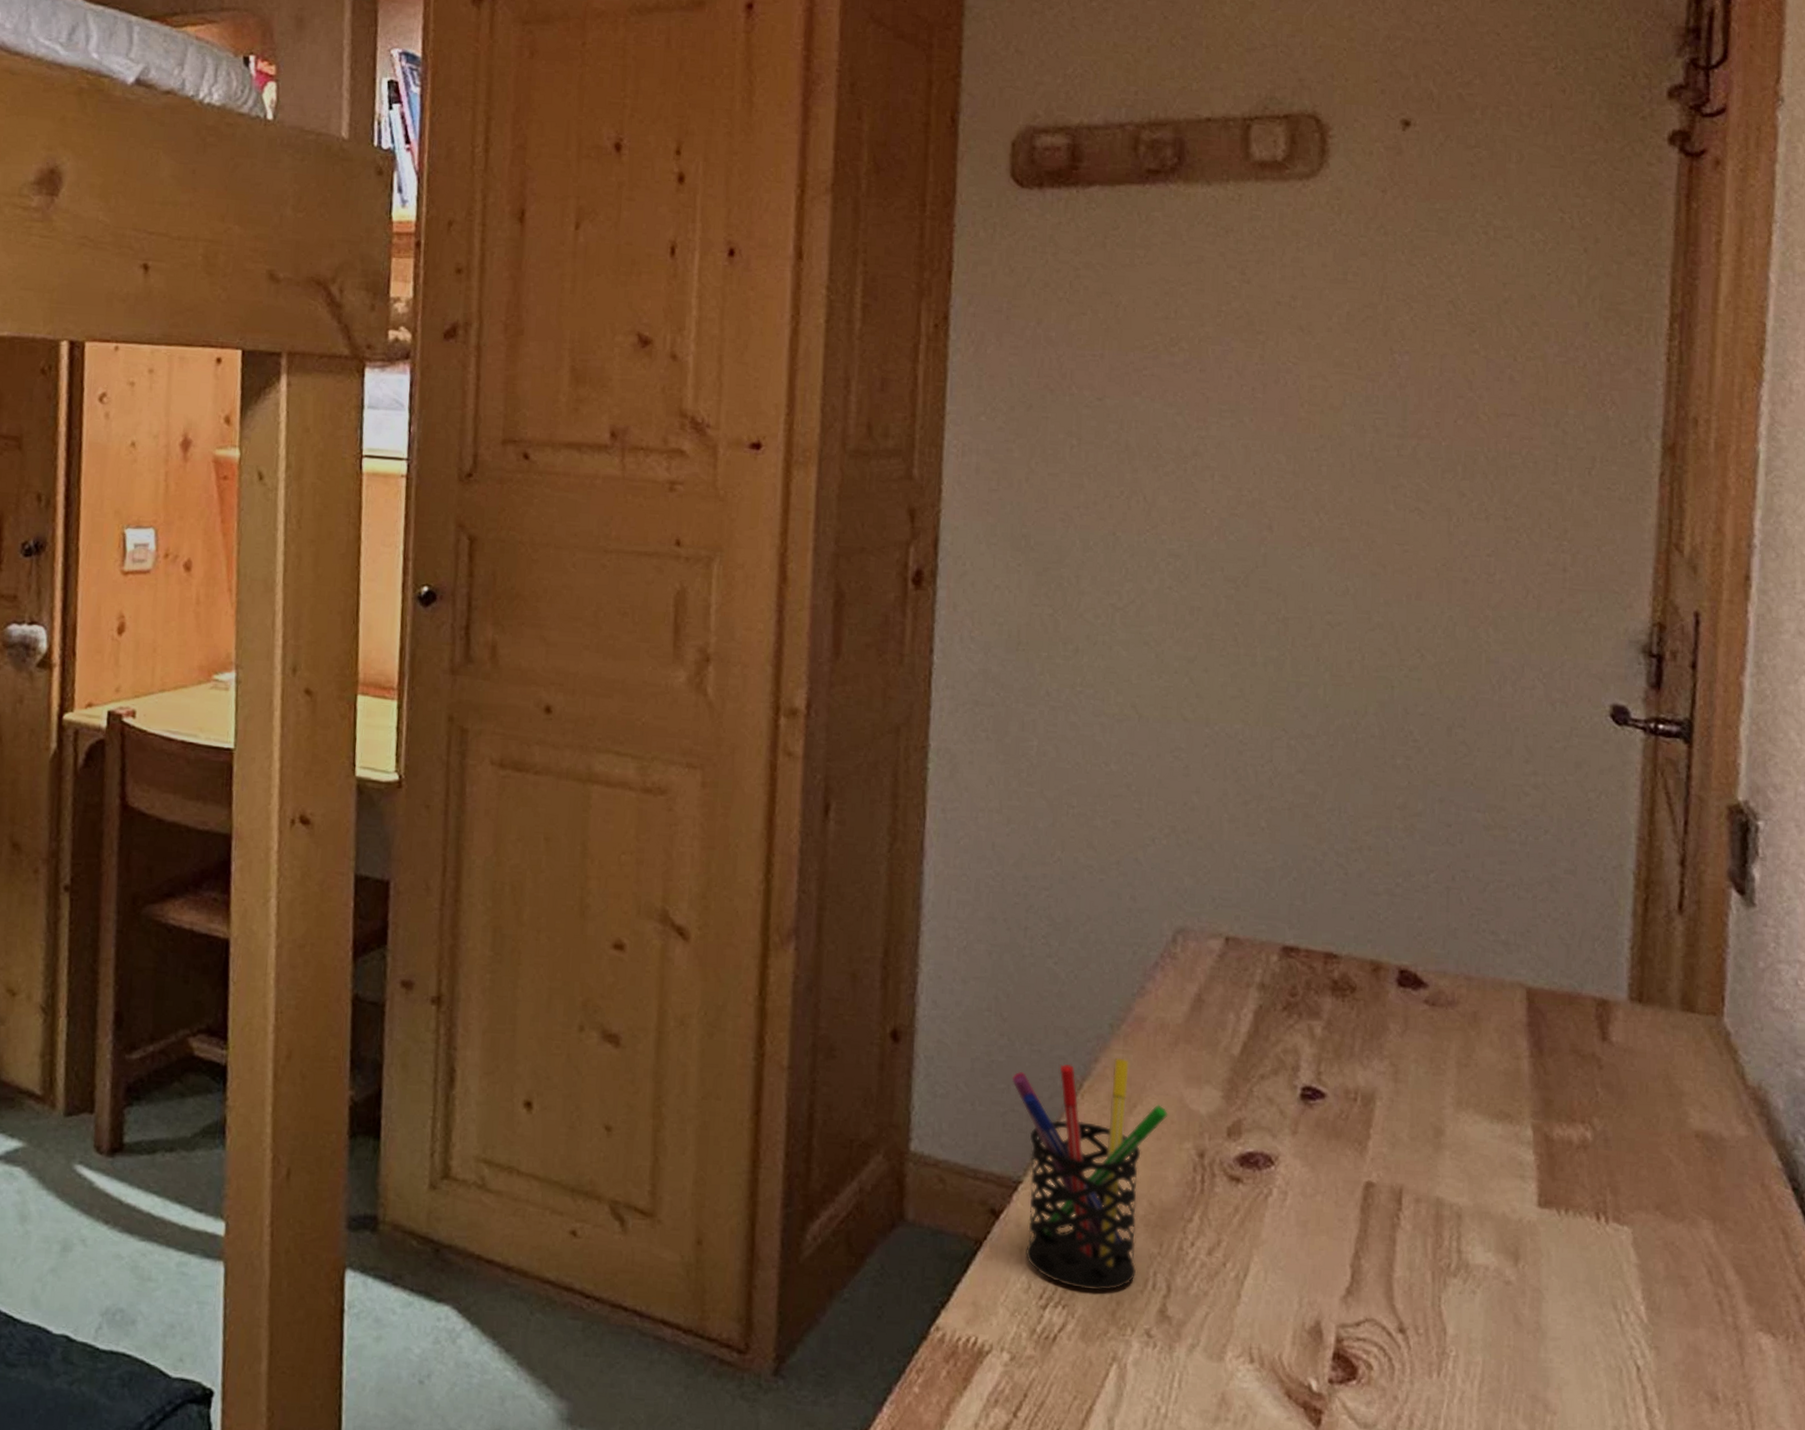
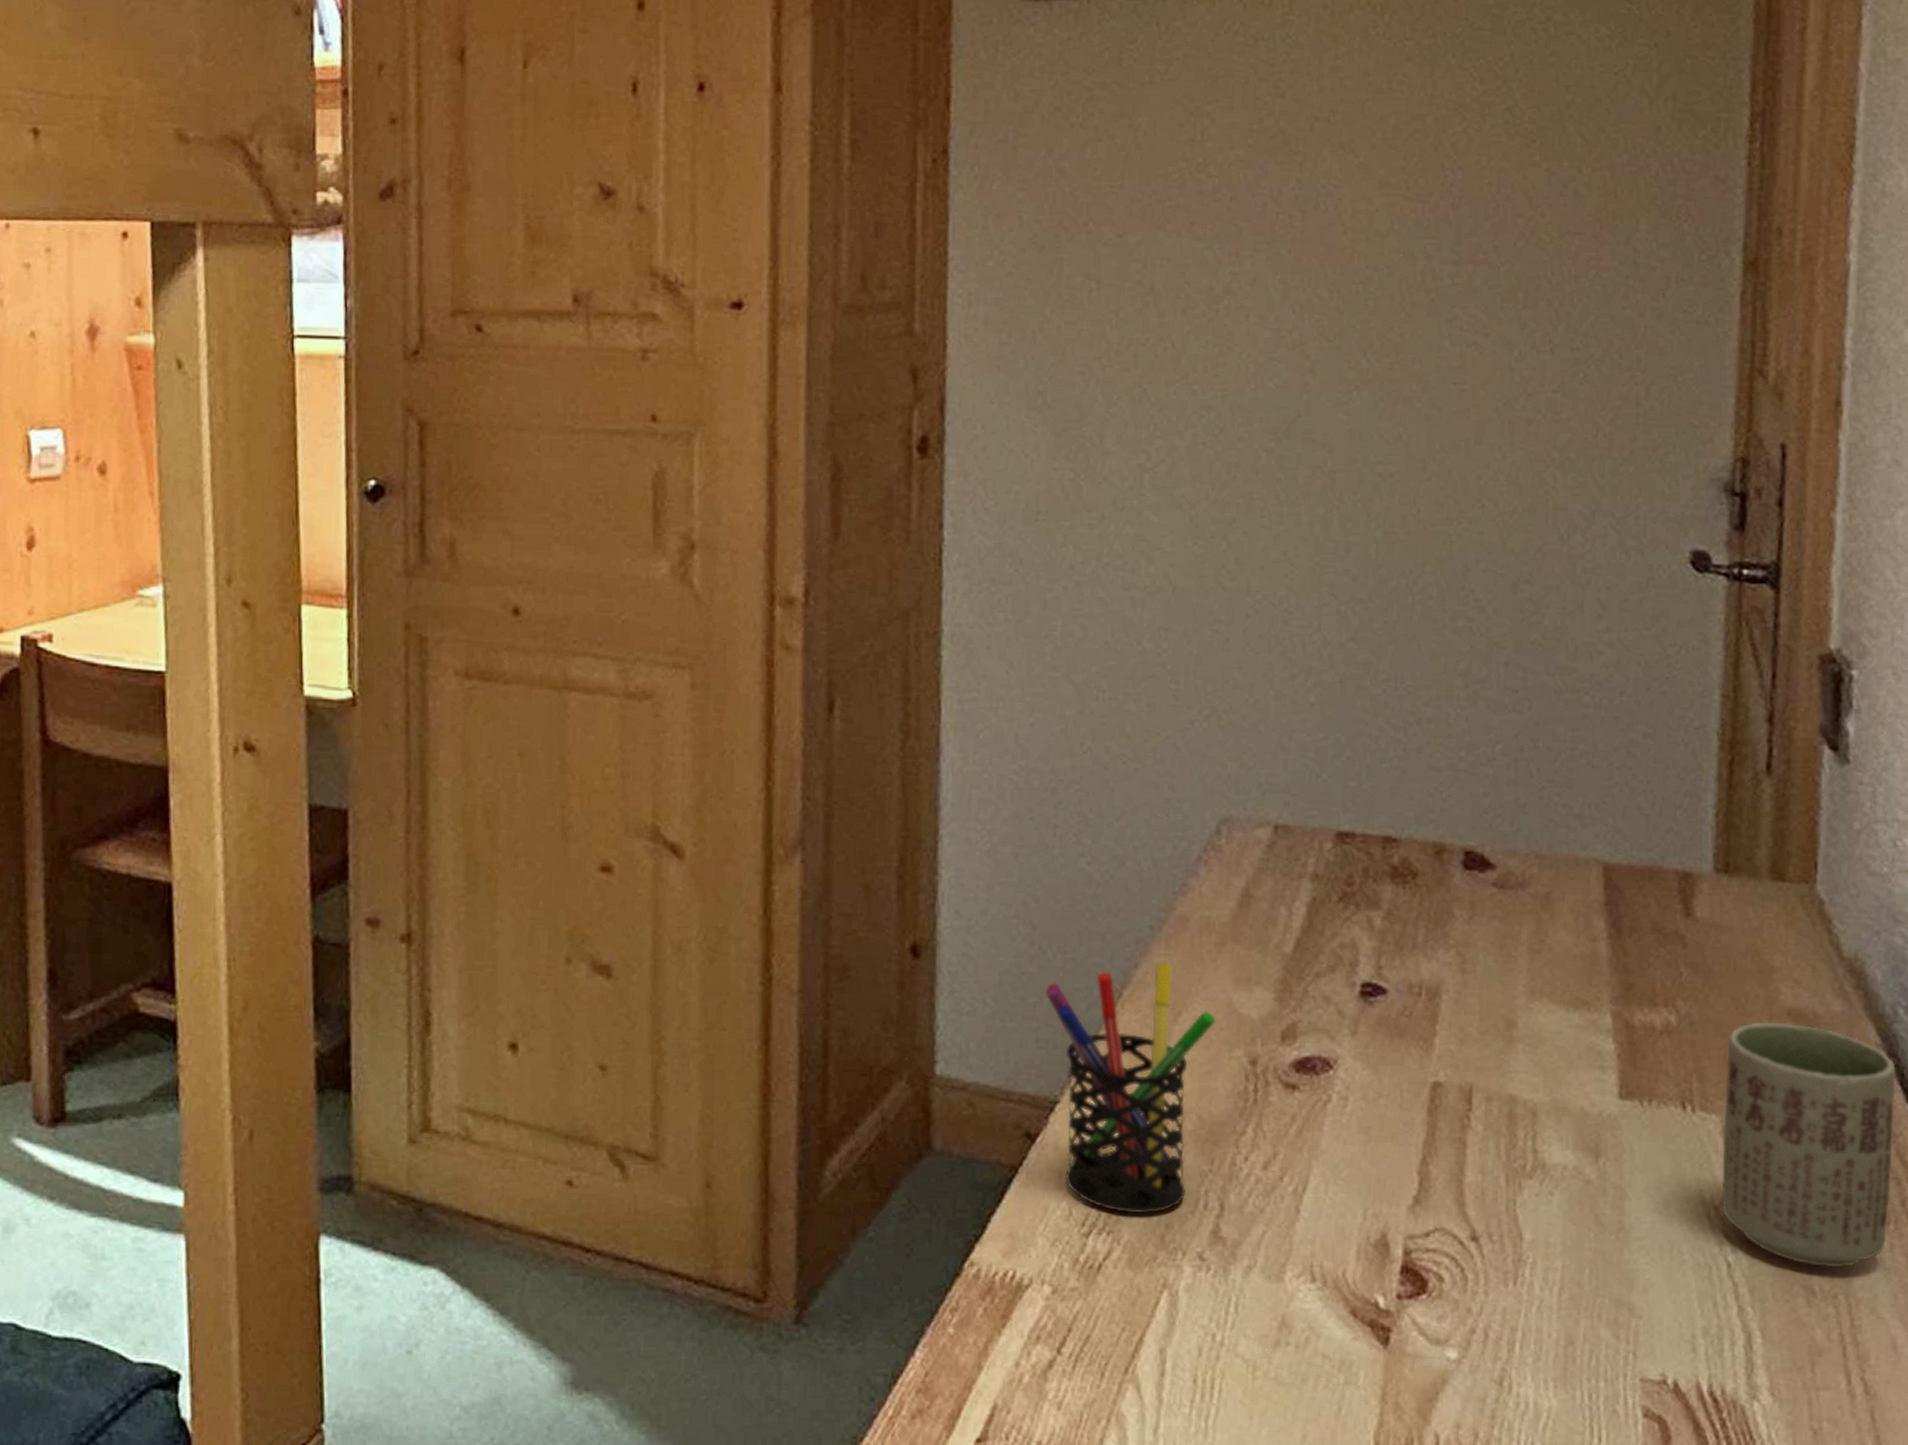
cup: none [1632,1141,1796,1378] -> present [1721,1022,1896,1268]

